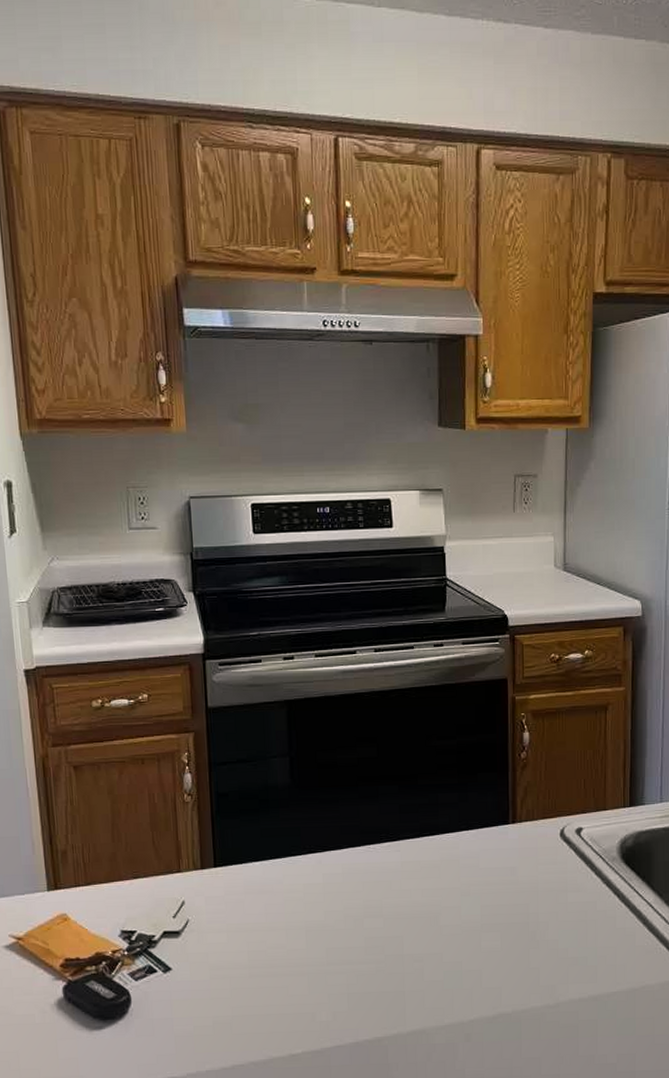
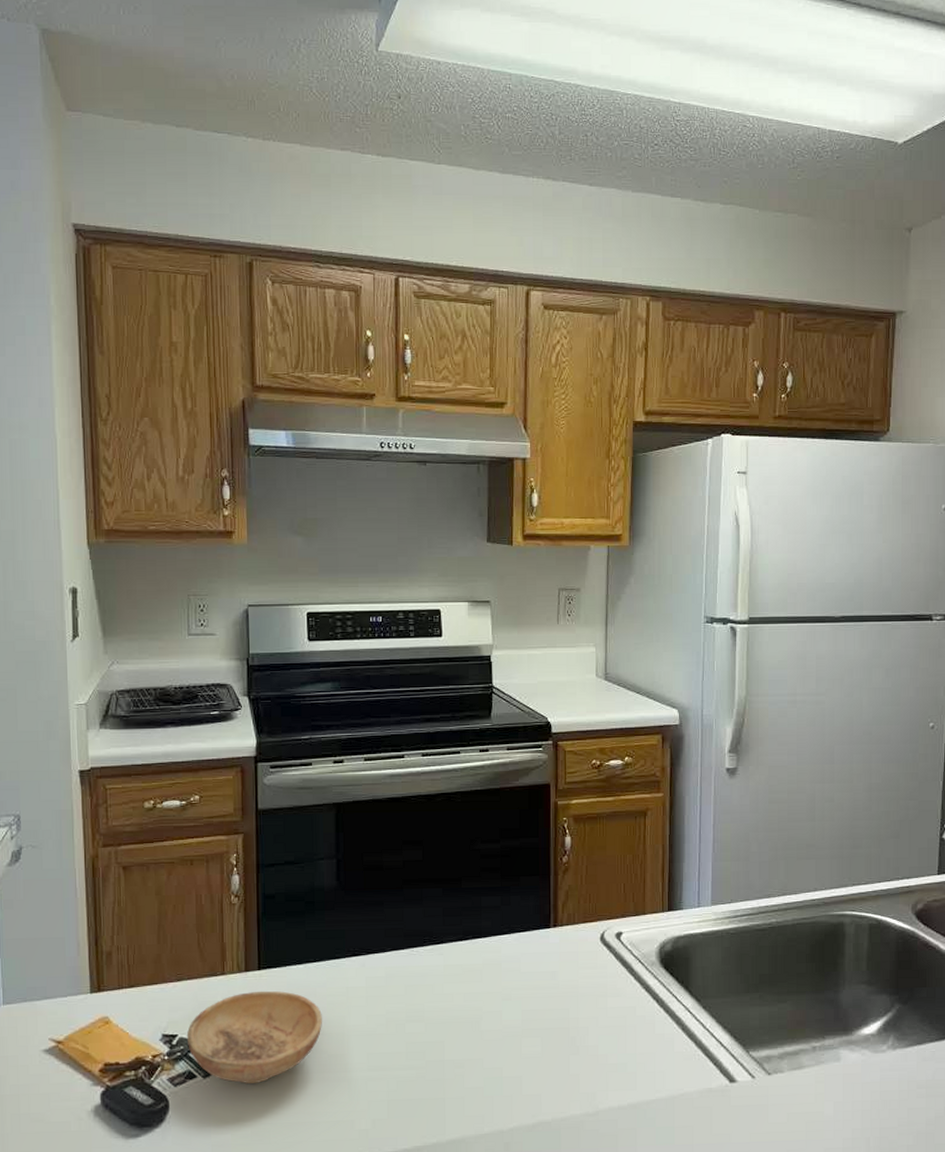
bowl: none [145,887,280,978] -> present [186,990,322,1083]

